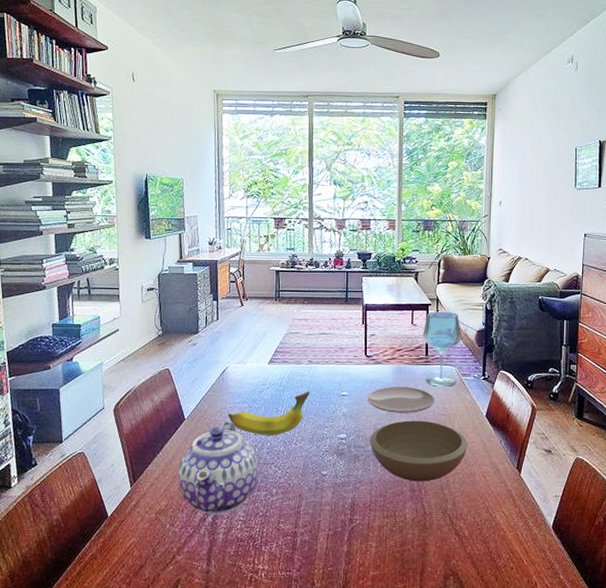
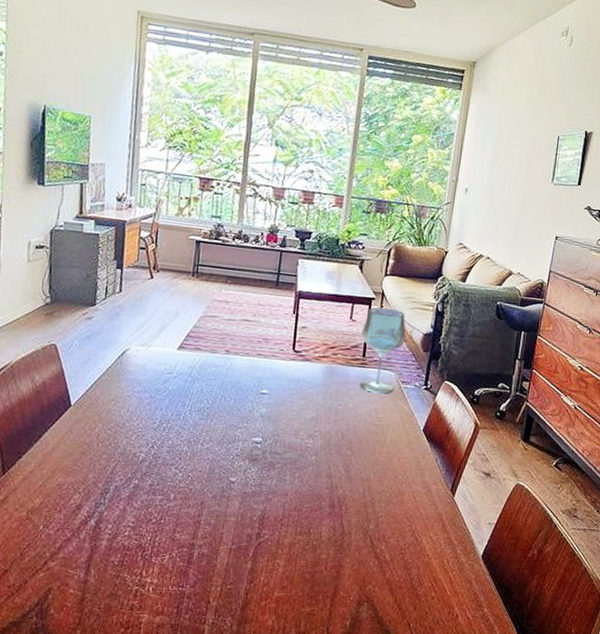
teapot: present [178,420,260,515] -> none [57,411,157,518]
fruit: present [227,391,310,435] -> none [123,385,224,433]
plate: present [368,387,435,413] -> none [291,388,368,420]
bowl: present [369,420,468,482] -> none [288,427,400,498]

